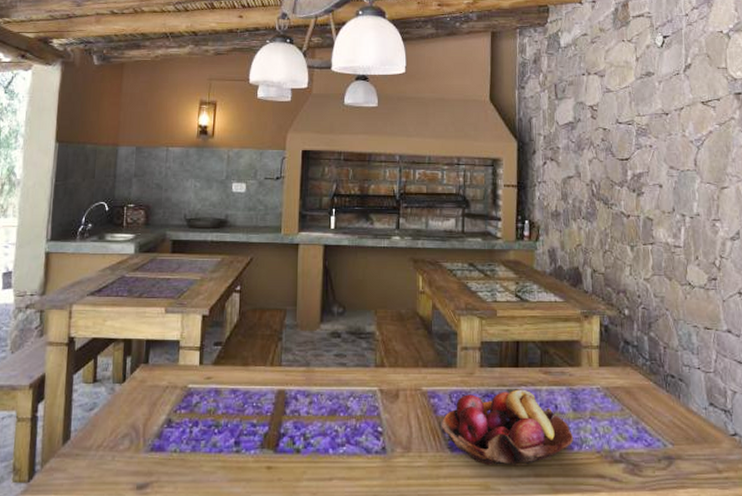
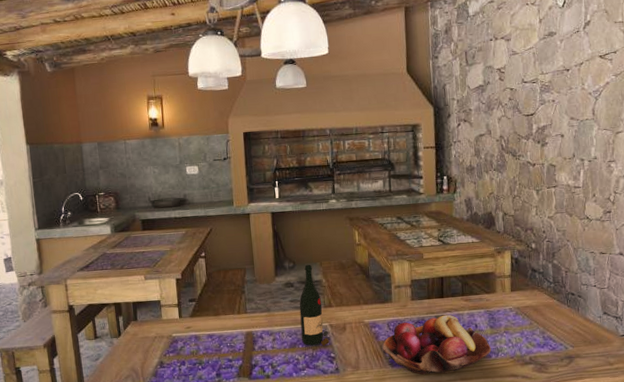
wine bottle: none [343,311,383,417] -> present [299,264,333,347]

